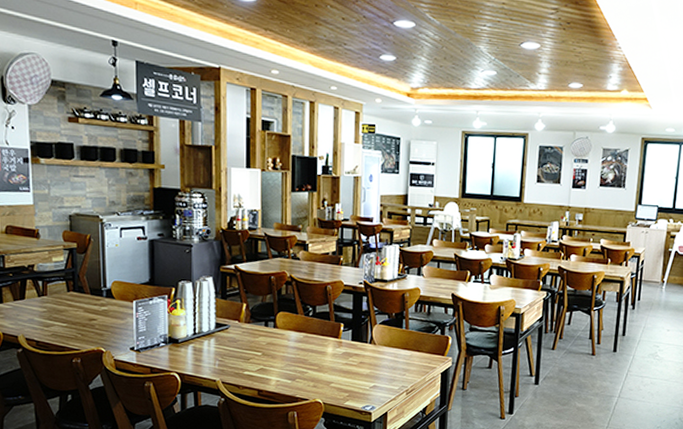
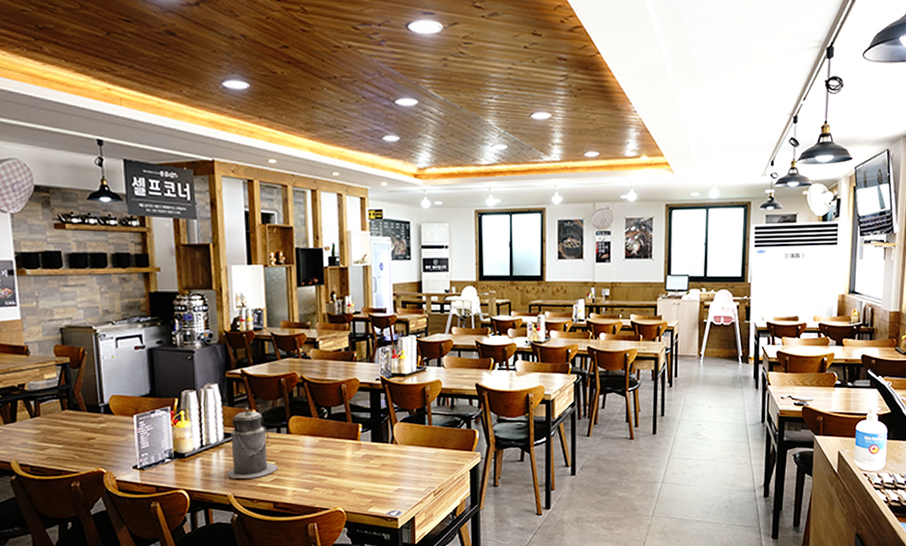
canister: none [217,300,264,367] -> present [227,407,278,478]

